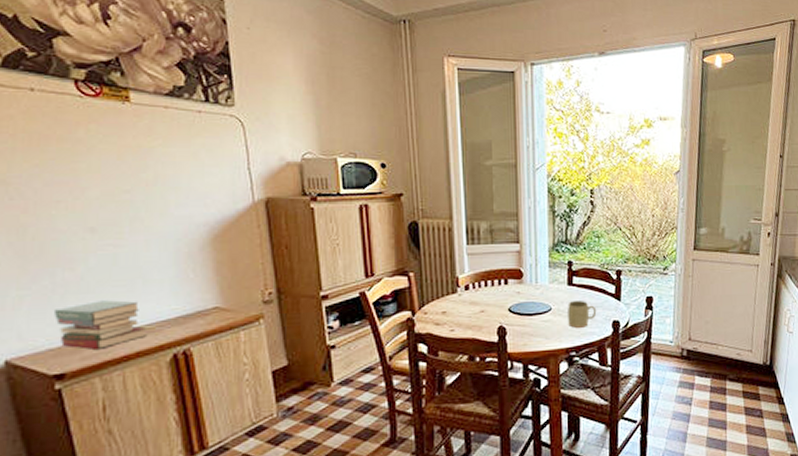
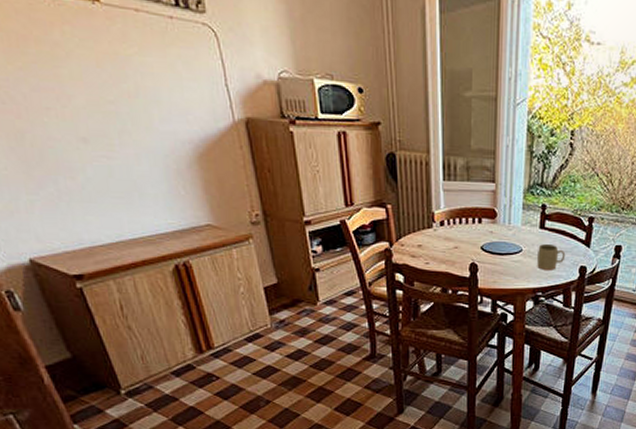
books: present [55,300,148,350] -> none [64,210,150,255]

